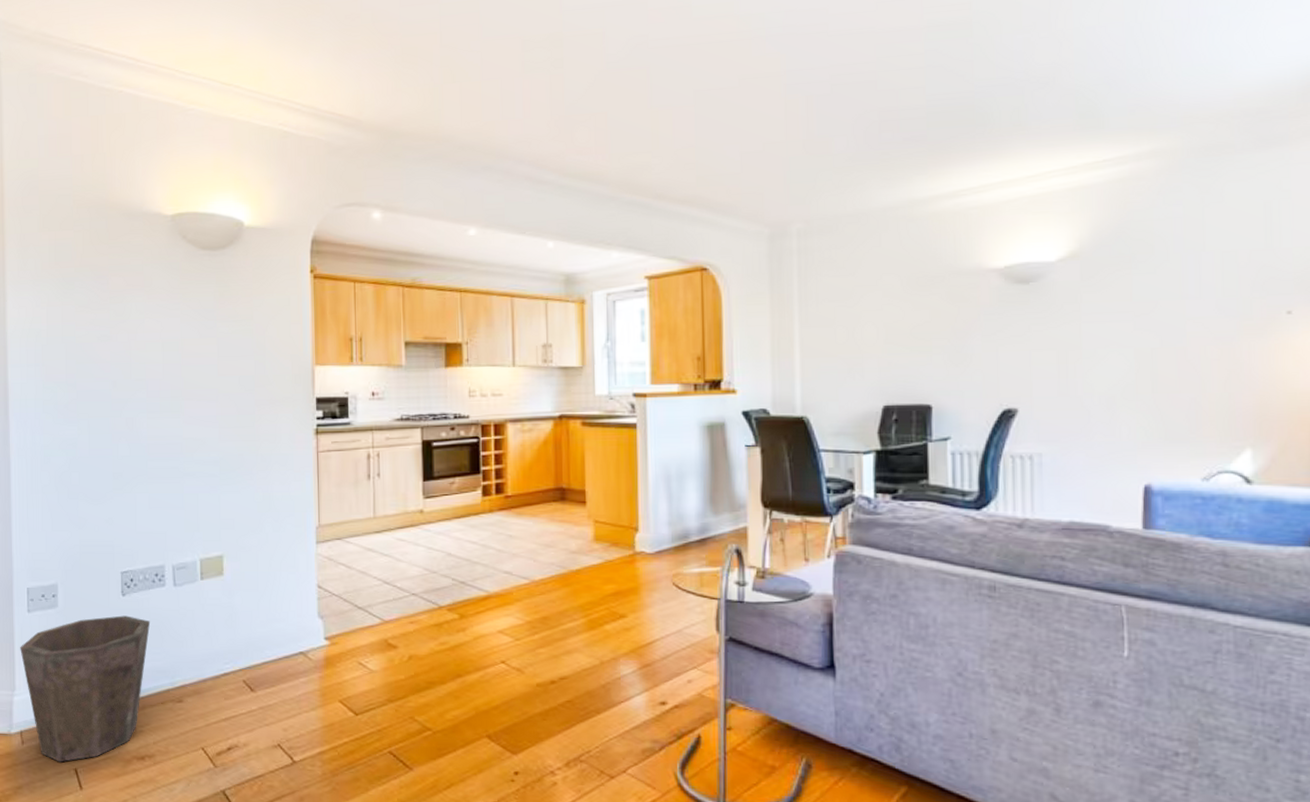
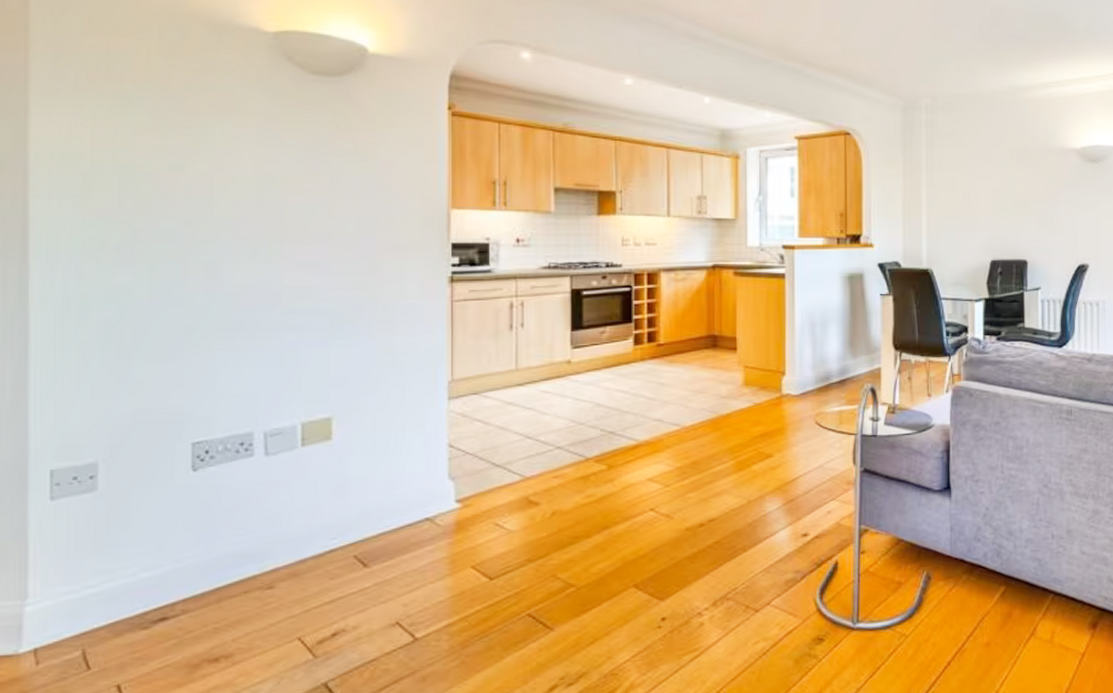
waste bin: present [20,615,151,763] -> none [37,494,232,680]

